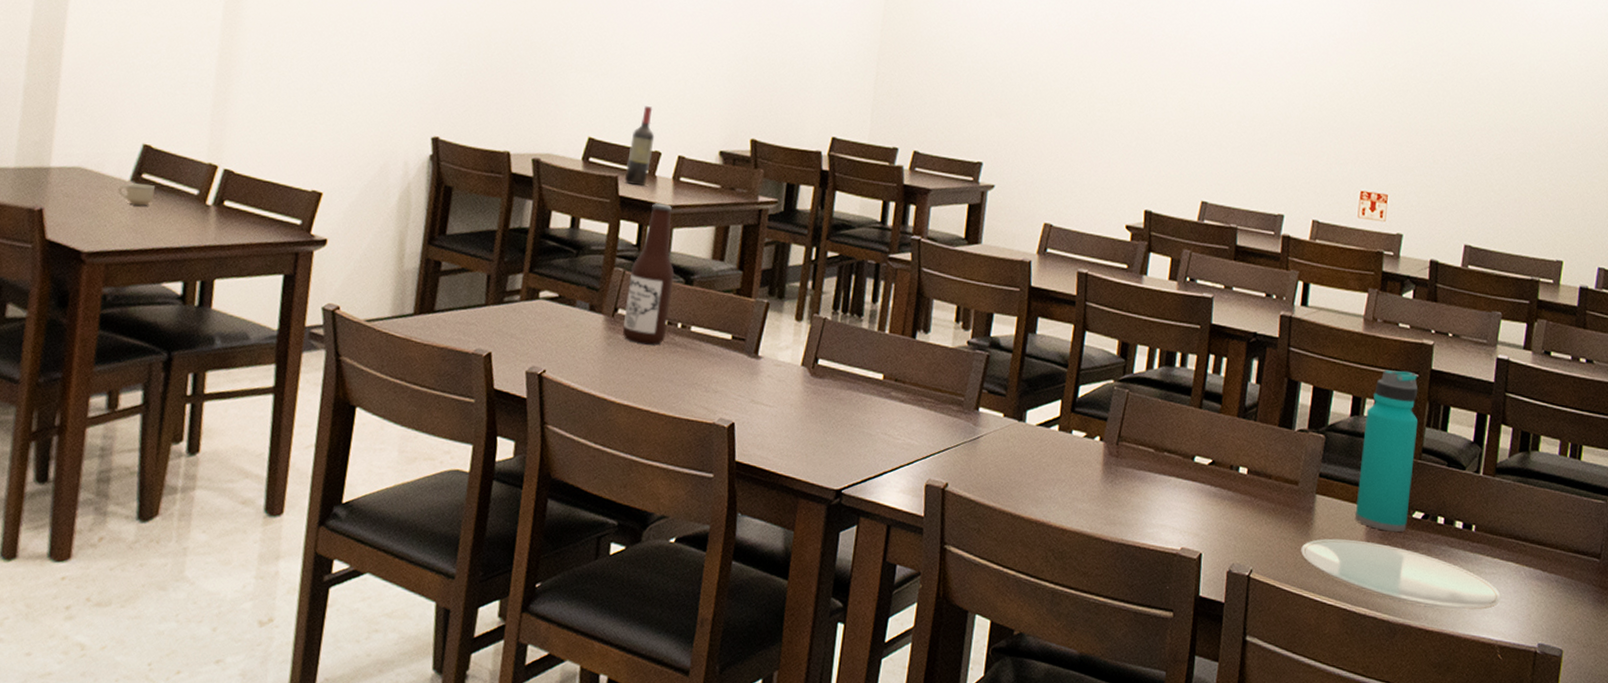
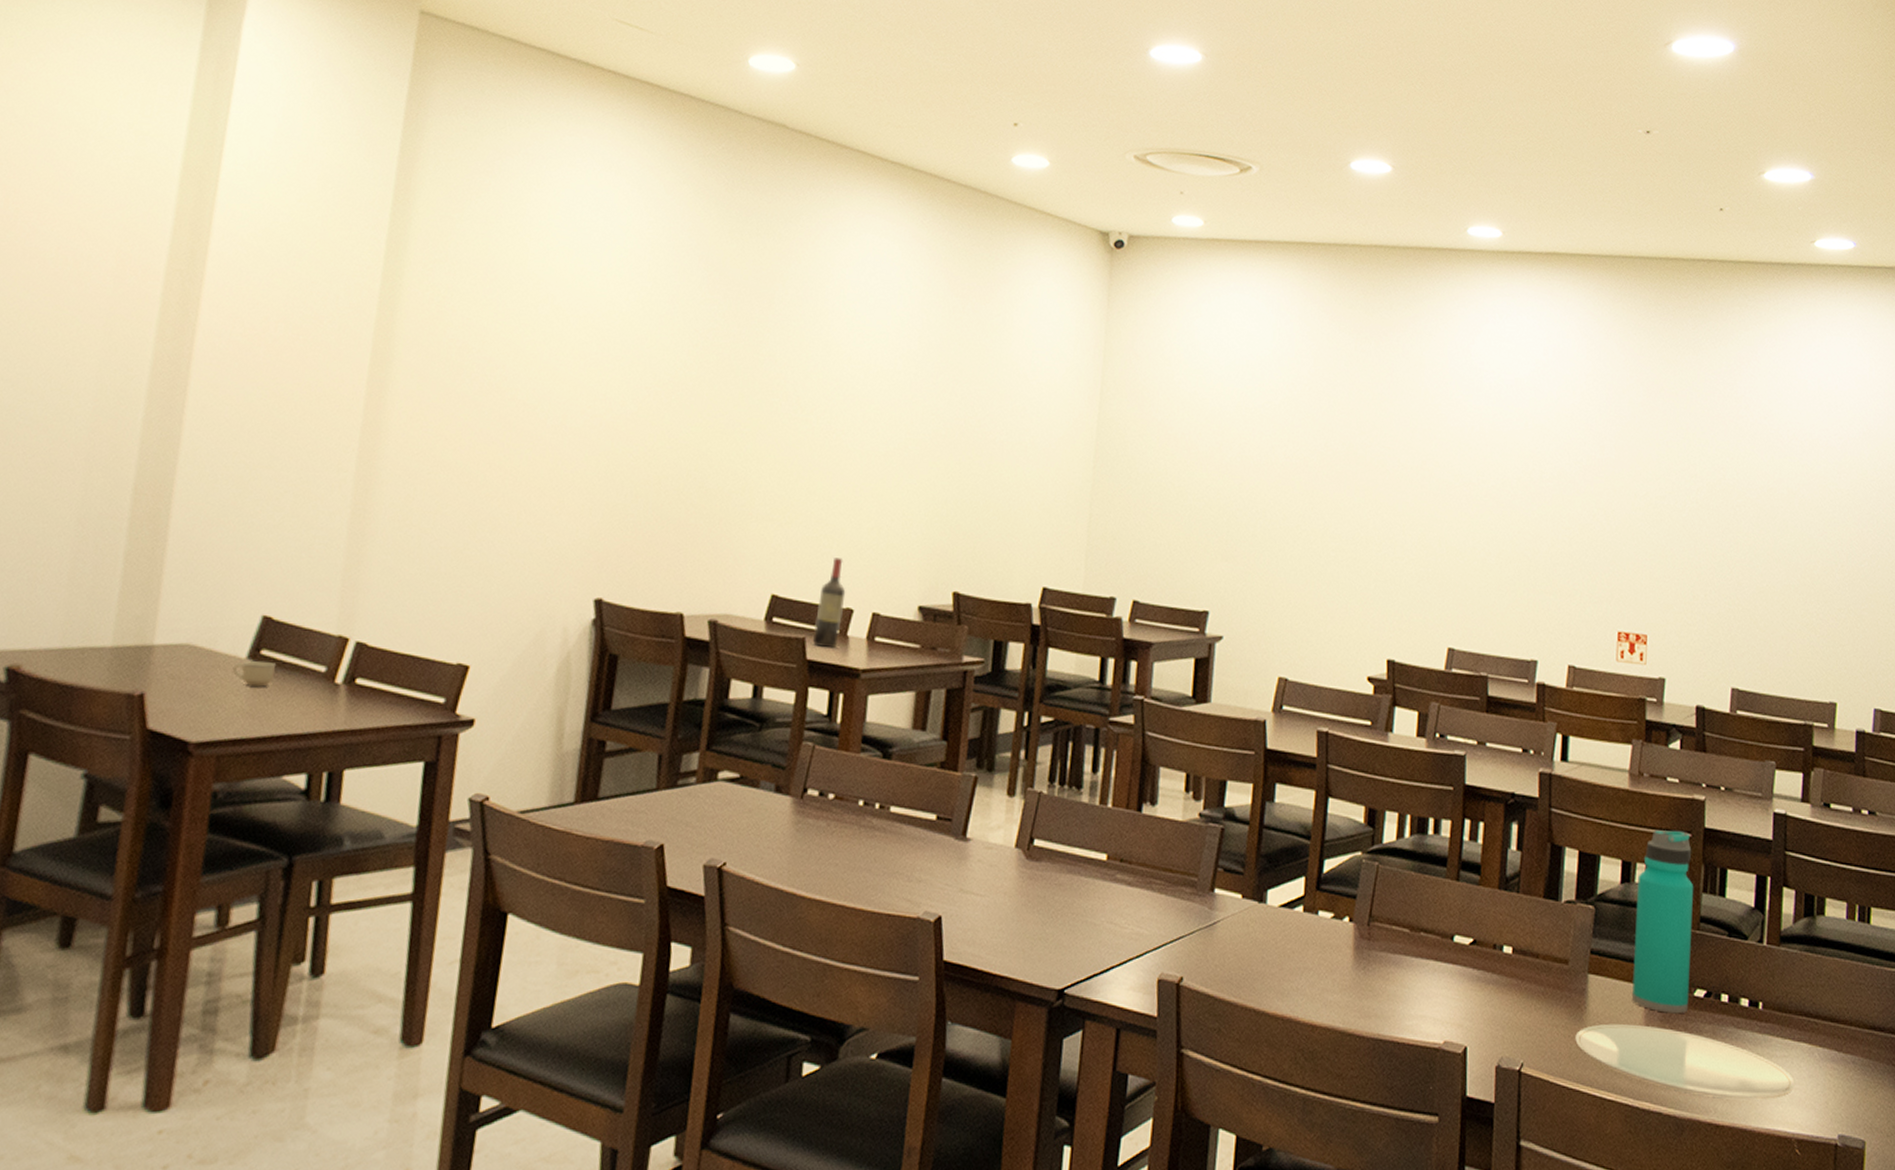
root beer bottle: present [622,203,675,344] -> none [812,667,871,829]

